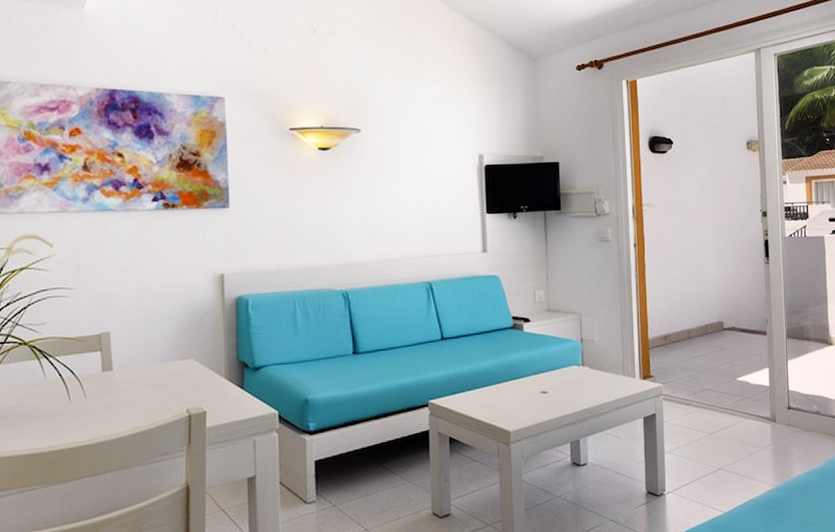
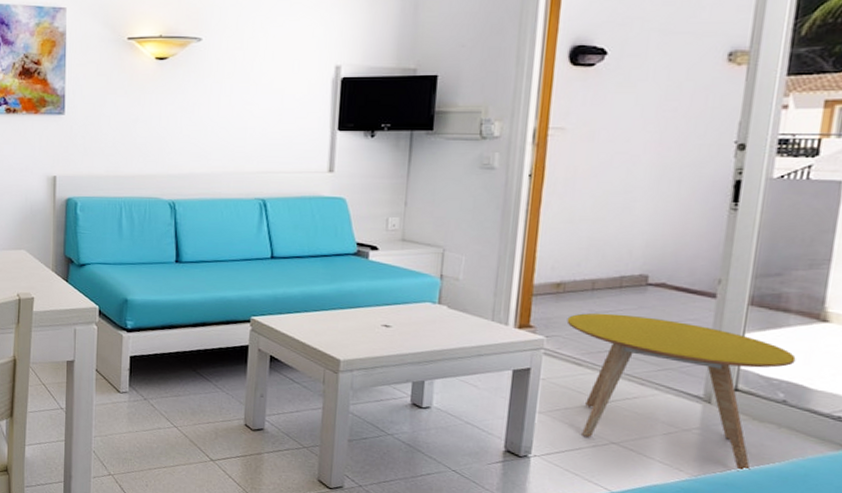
side table: none [675,356,819,476] -> present [566,313,796,472]

